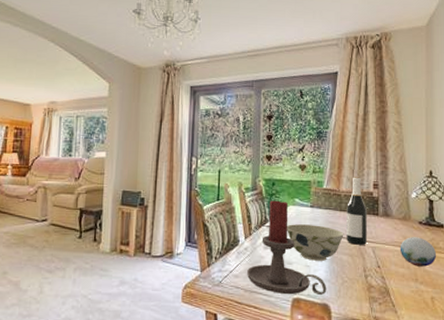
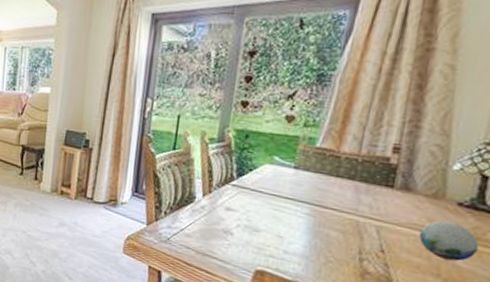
candle holder: present [247,200,327,296] -> none [201,155,303,273]
bowl: present [287,224,344,261] -> none [258,185,338,234]
wine bottle: present [346,176,368,245] -> none [340,134,378,222]

